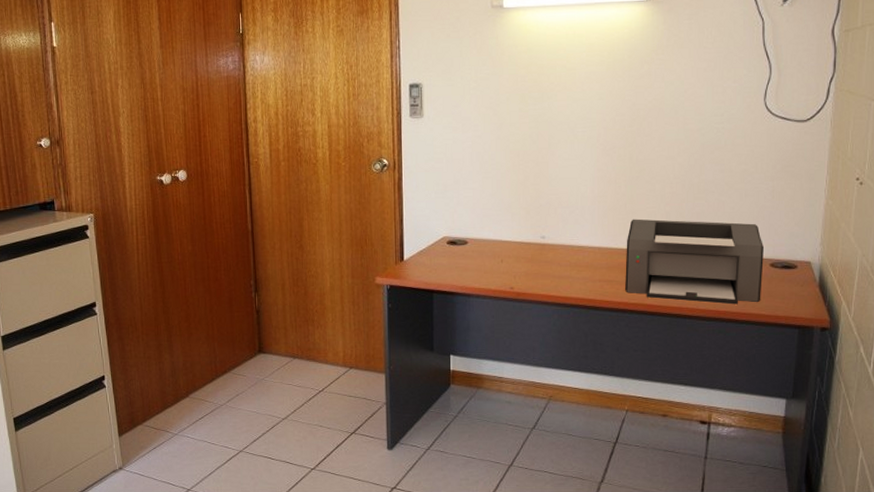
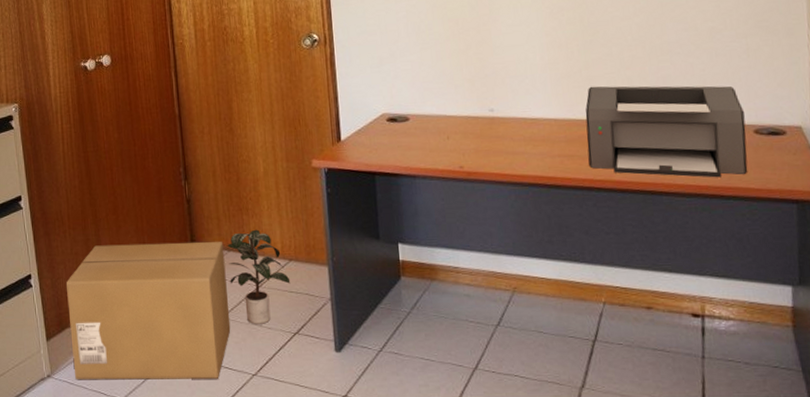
box: none [139,349,293,472] -> present [67,241,231,380]
potted plant: none [293,339,350,424] -> present [227,229,291,324]

